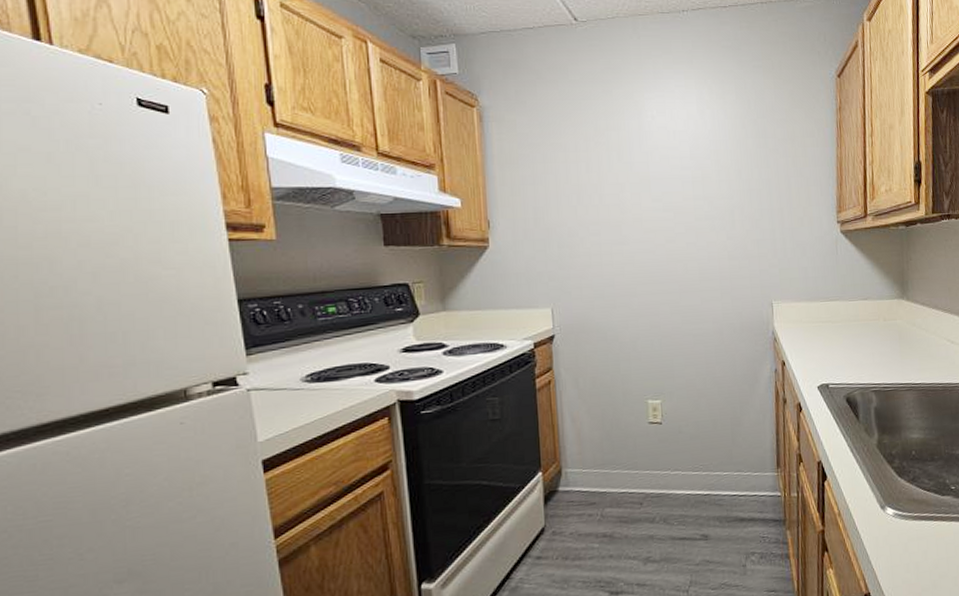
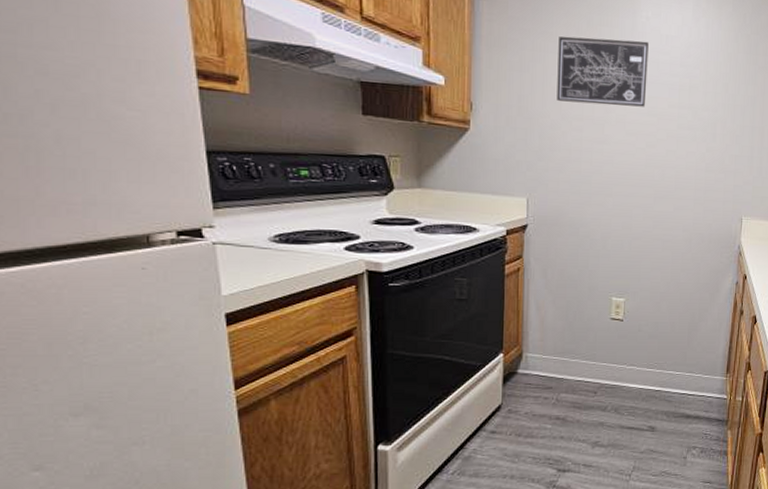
wall art: none [568,139,660,208] -> present [557,36,649,107]

